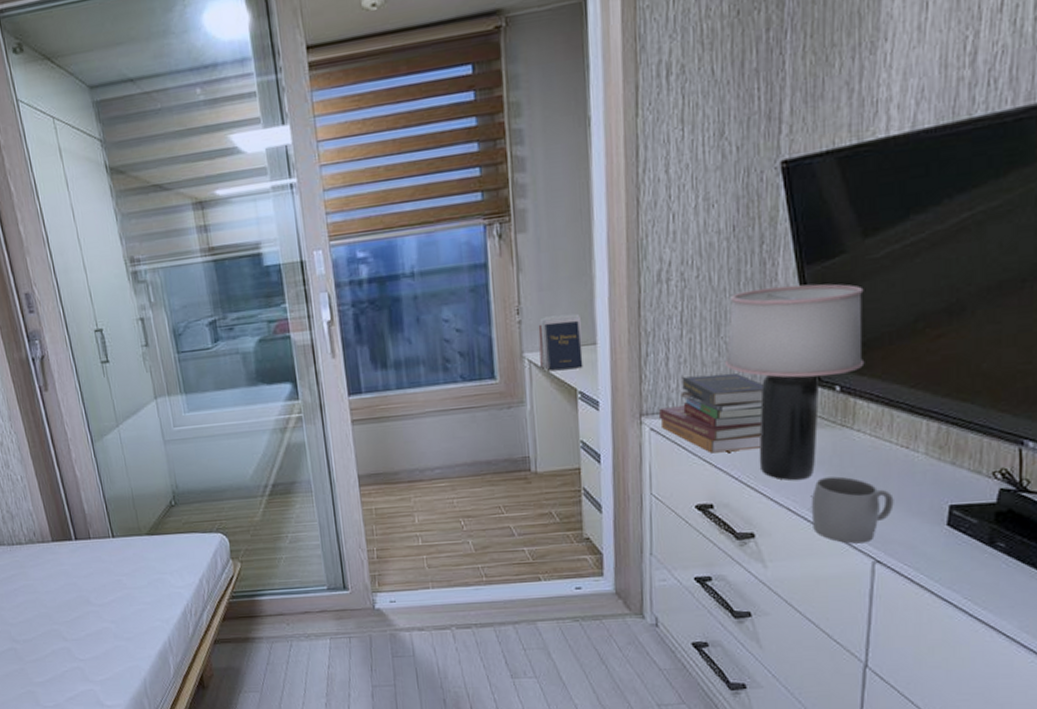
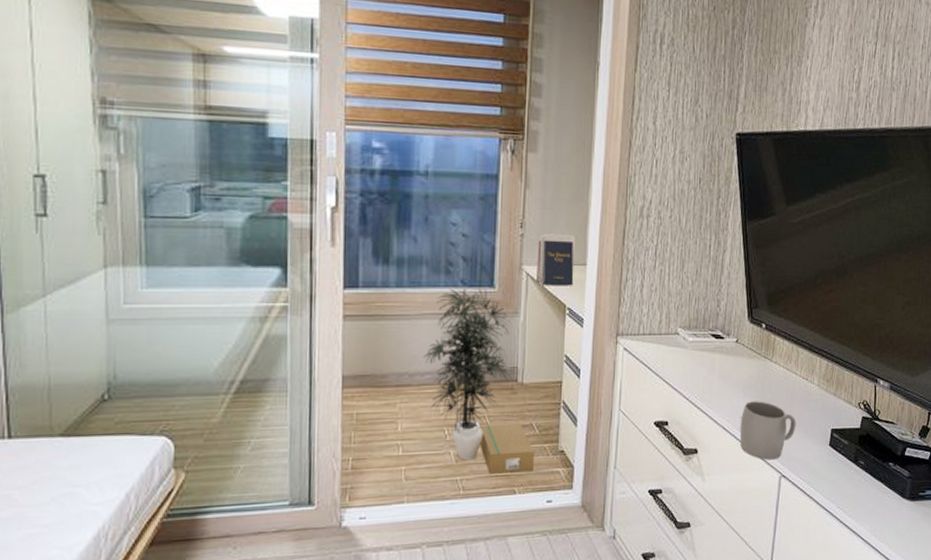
plant: none [431,381,524,549] -> present [423,288,512,461]
box: none [495,511,558,562] -> present [479,422,534,474]
books: present [659,372,764,454] -> none [632,304,712,375]
table lamp: present [724,283,865,482] -> none [685,234,785,404]

